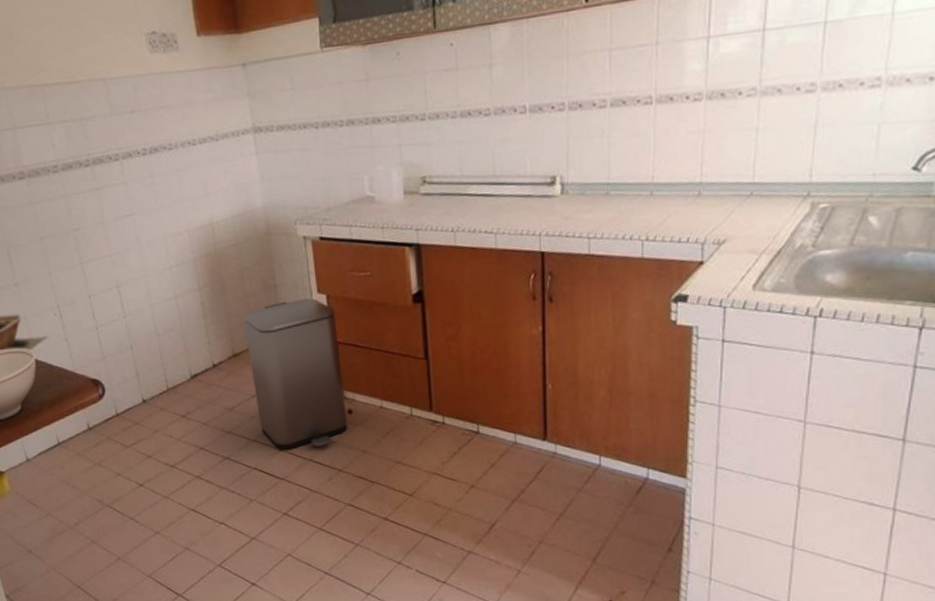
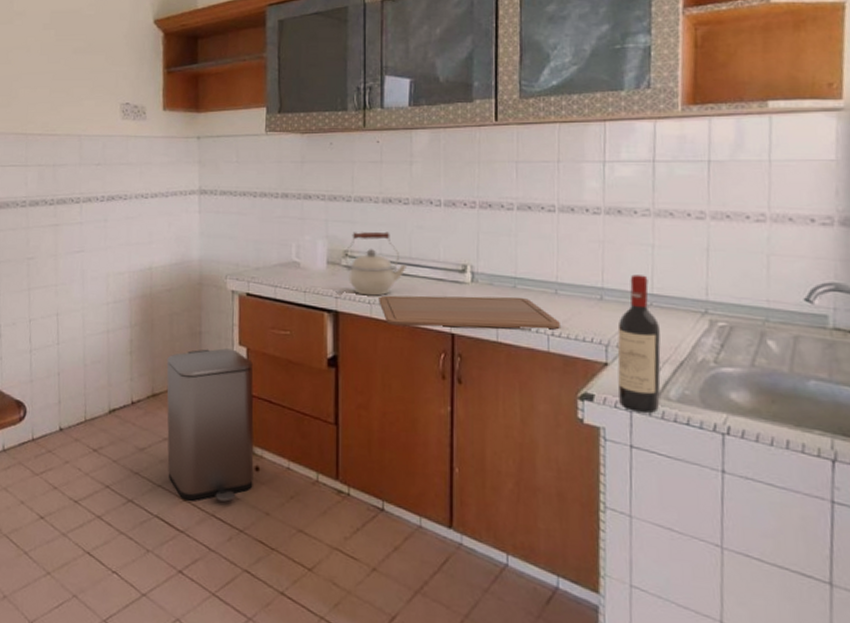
kettle: none [422,149,491,224] -> present [344,231,406,296]
chopping board: none [462,203,655,252] -> present [379,295,560,330]
wine bottle: none [712,163,758,308] -> present [617,274,661,414]

